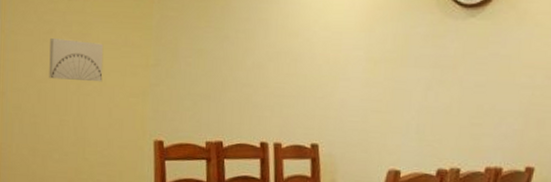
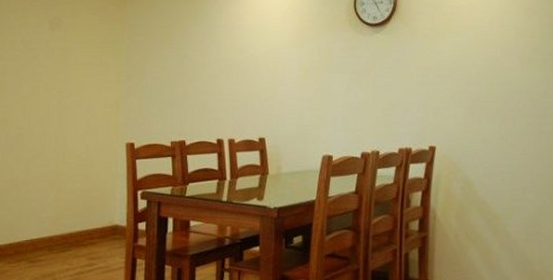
wall art: present [49,38,104,82] -> none [33,62,82,97]

